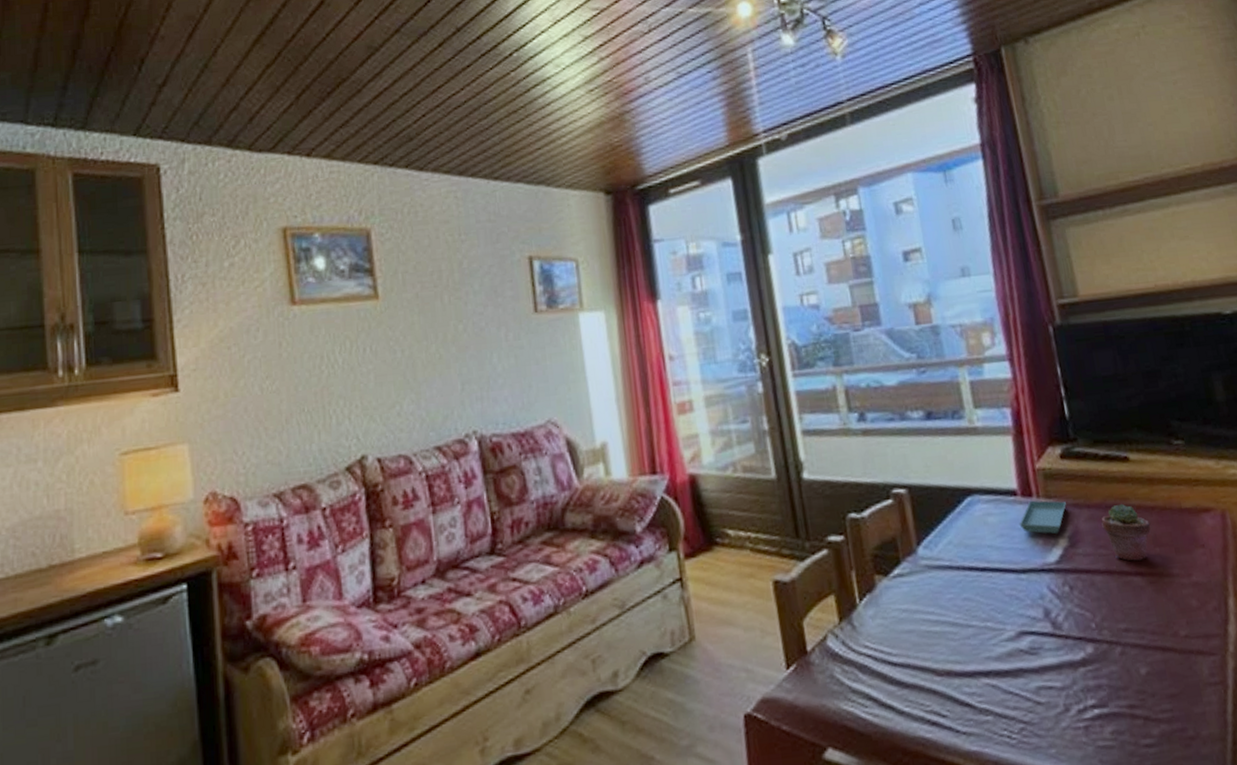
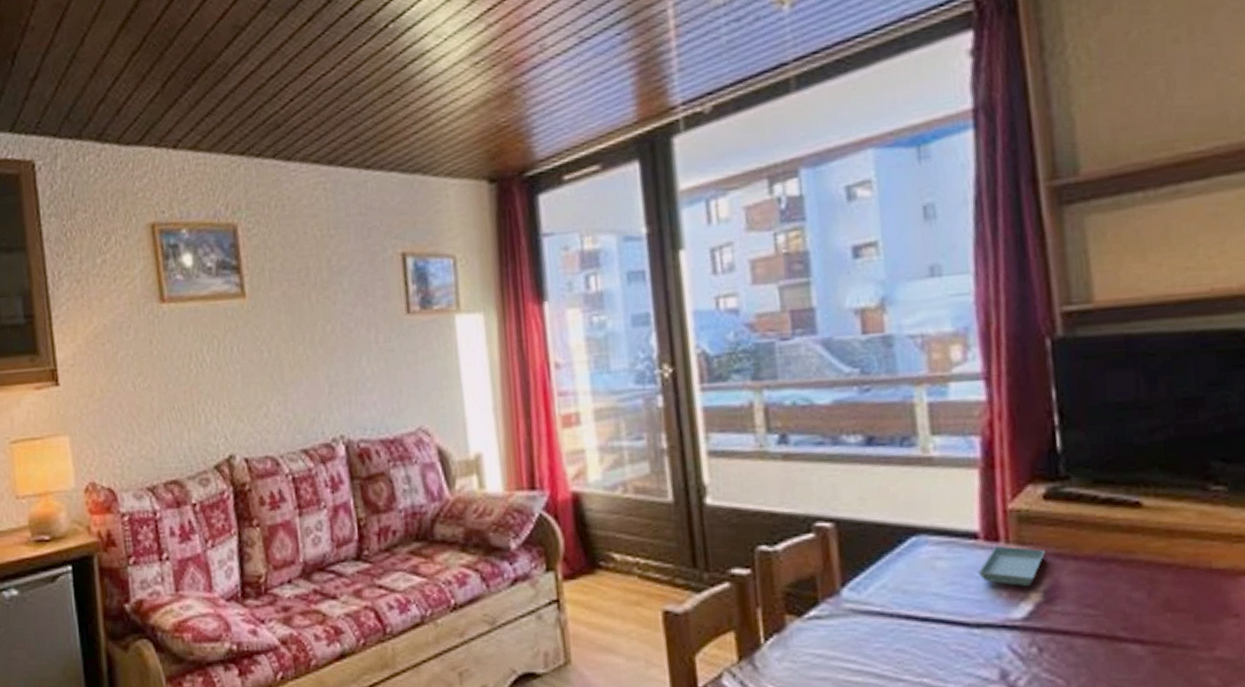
potted succulent: present [1101,503,1151,561] -> none [1092,557,1163,626]

